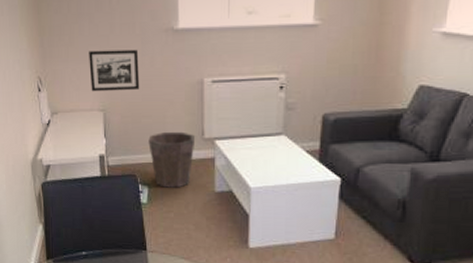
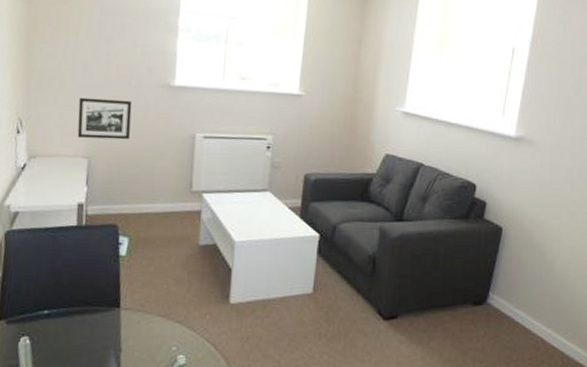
waste bin: present [148,131,196,188] -> none [133,182,183,240]

